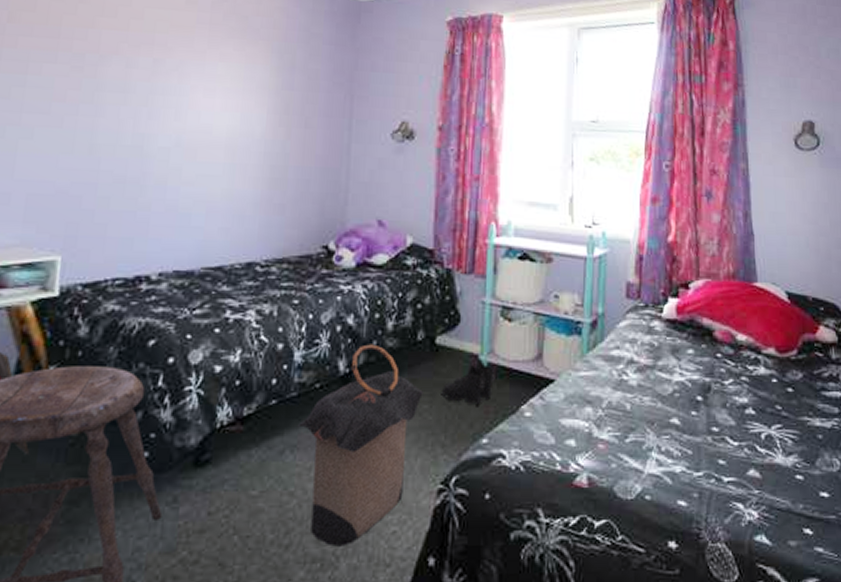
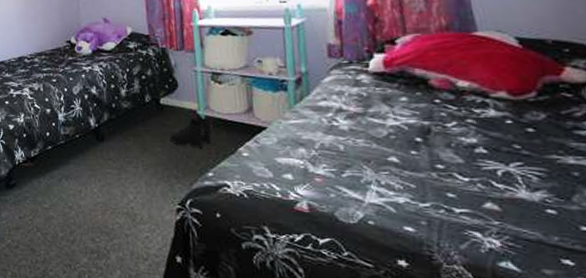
laundry hamper: present [296,344,423,547] -> none [67,106,156,244]

